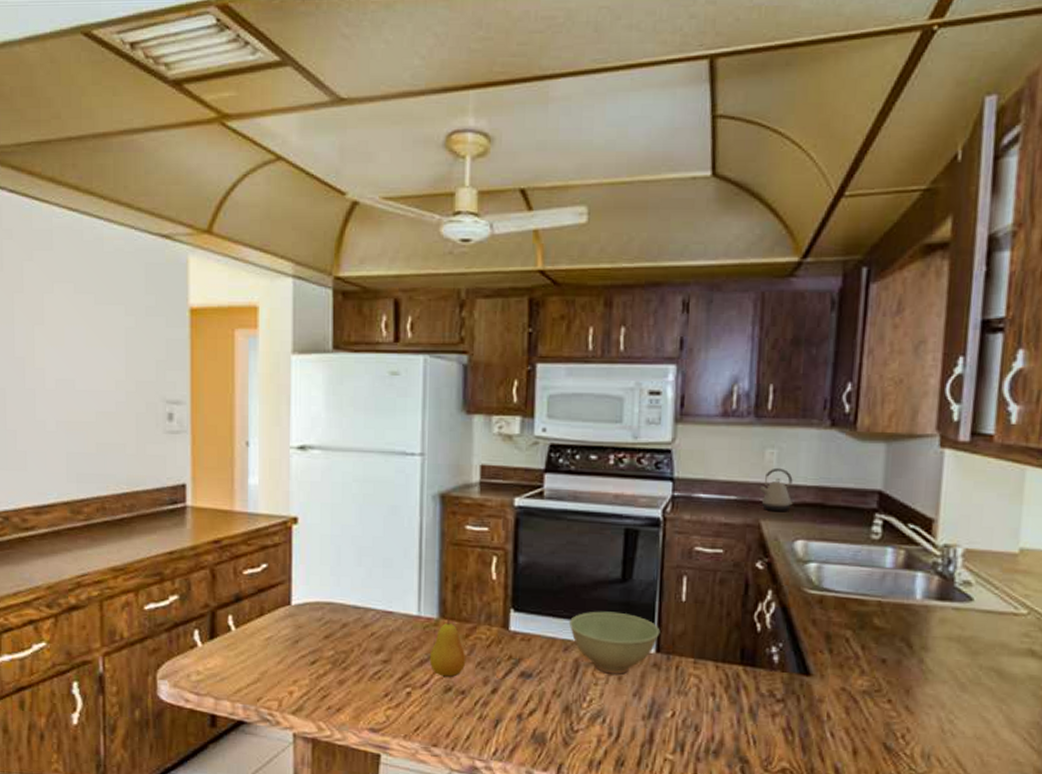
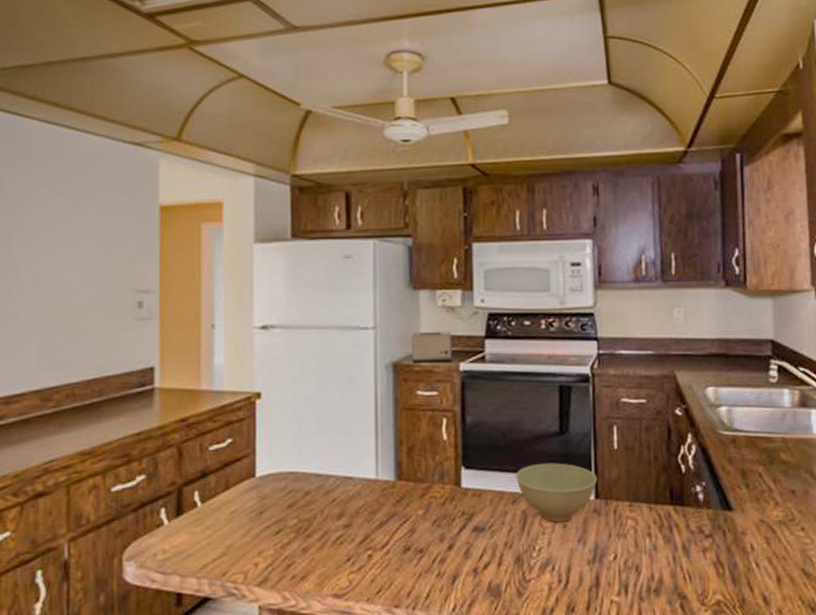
fruit: present [429,616,466,677] -> none [388,477,423,537]
toaster: none [461,460,510,497] -> present [411,331,454,364]
kettle: present [759,467,794,512] -> none [671,324,702,363]

